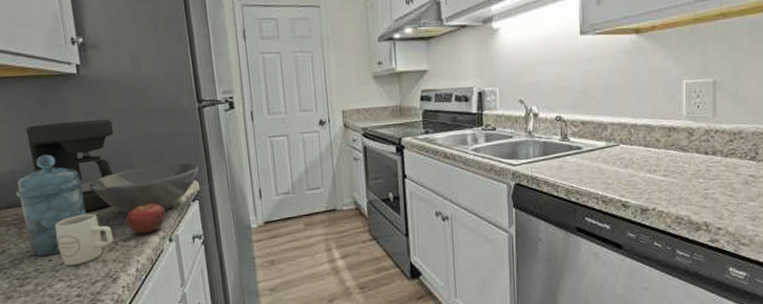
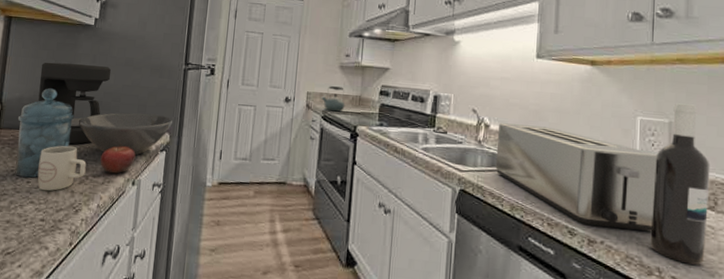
kettle: none [358,99,386,127] -> present [321,86,345,112]
toaster: none [547,105,703,195] -> present [495,123,657,231]
wine bottle: none [697,59,752,214] -> present [650,103,711,265]

